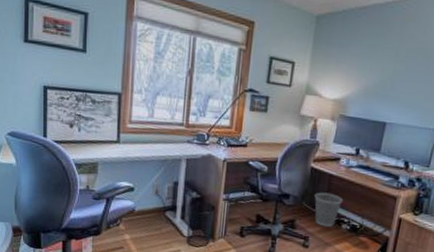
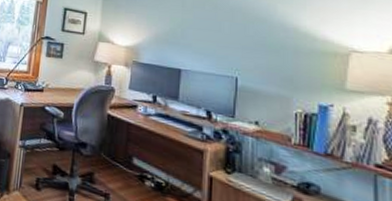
wastebasket: present [314,192,344,228] -> none [113,142,145,184]

